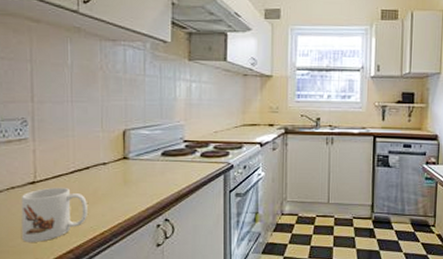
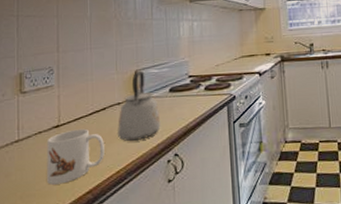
kettle: none [101,132,151,204] -> present [117,71,161,142]

